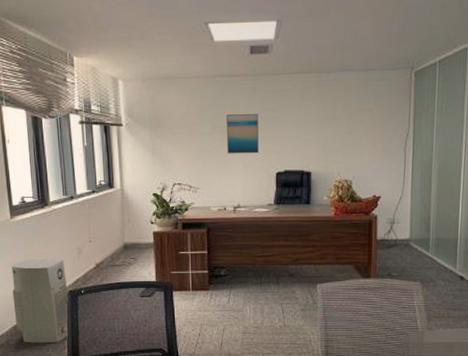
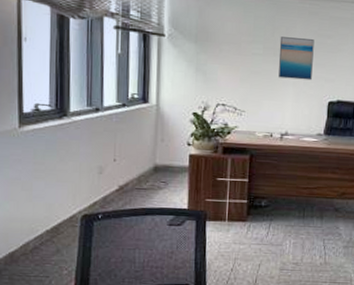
air purifier: present [11,258,69,344] -> none [12,176,82,275]

